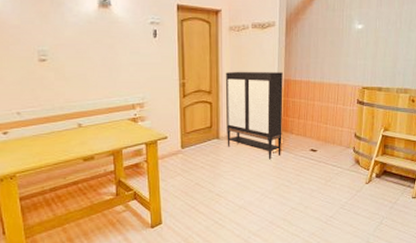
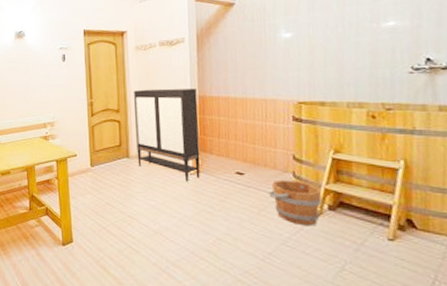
bucket: none [334,154,373,192] -> present [268,179,322,226]

